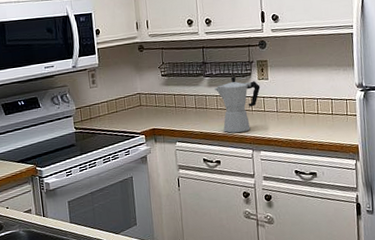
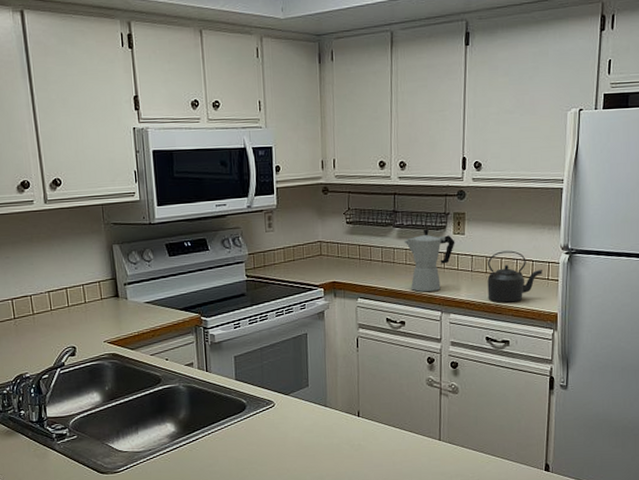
kettle: none [291,91,341,138] -> present [487,250,542,303]

